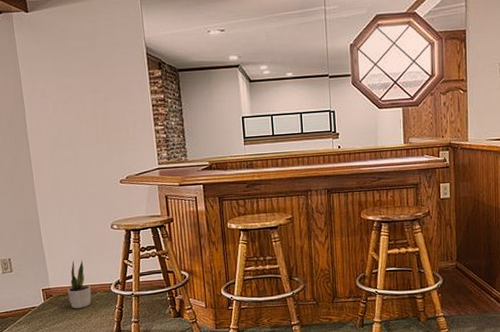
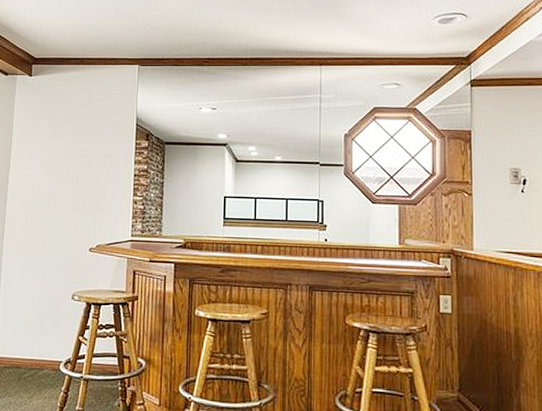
potted plant: present [67,260,92,309] -> none [13,329,40,386]

